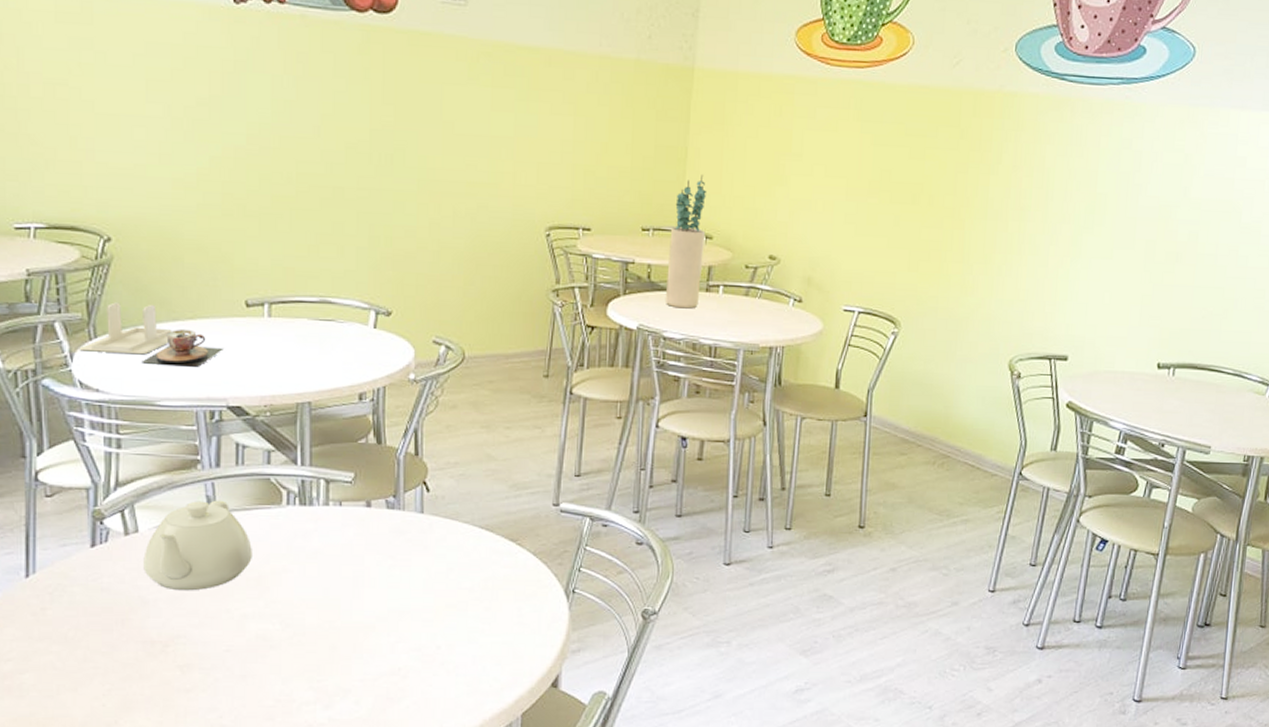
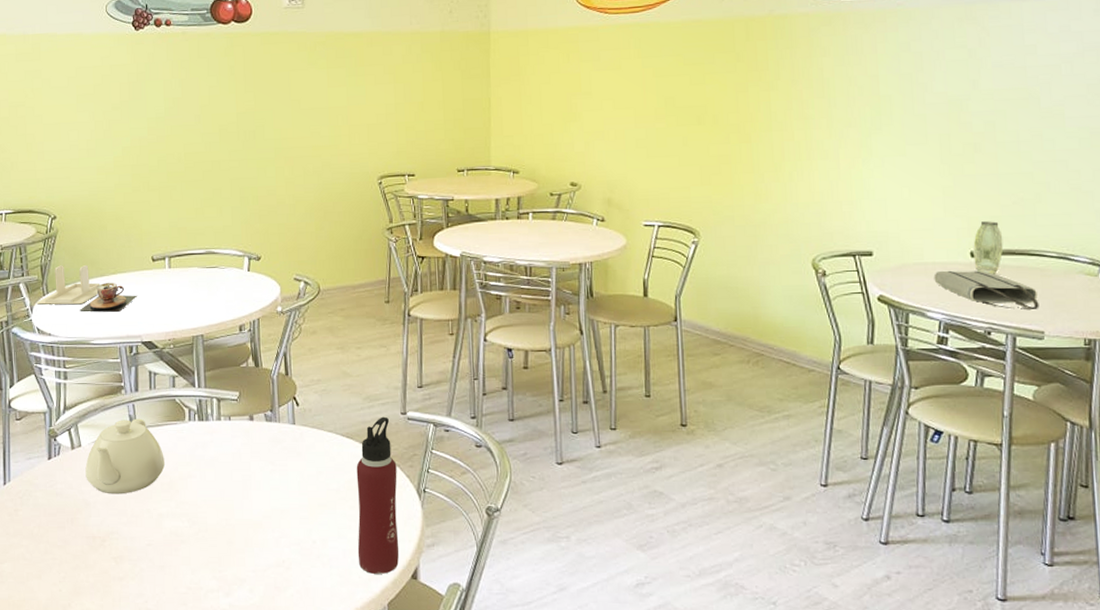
water bottle: none [490,507,544,682] -> present [356,416,399,574]
vase: present [665,175,707,309] -> none [482,120,513,235]
tote bag: none [1121,380,1211,425] -> present [934,270,1039,310]
vase: none [1159,333,1189,388] -> present [973,221,1004,275]

